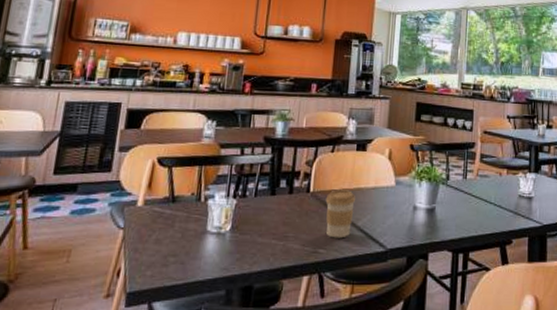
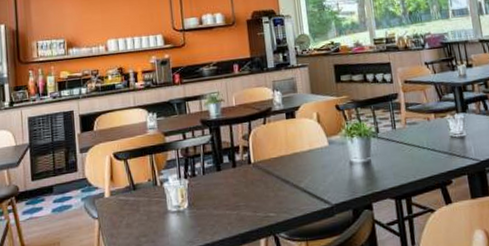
coffee cup: present [325,190,355,239] -> none [266,156,295,202]

